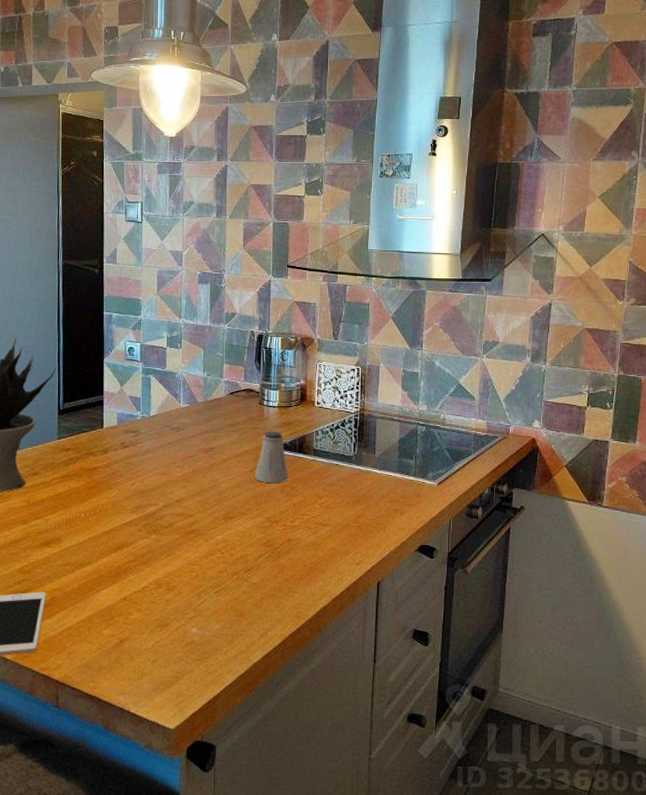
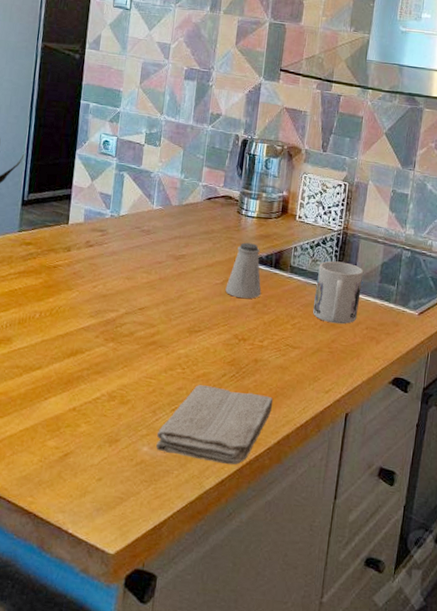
washcloth: none [204,567,309,639] -> present [156,385,274,465]
mug: none [339,441,382,500] -> present [313,261,363,325]

